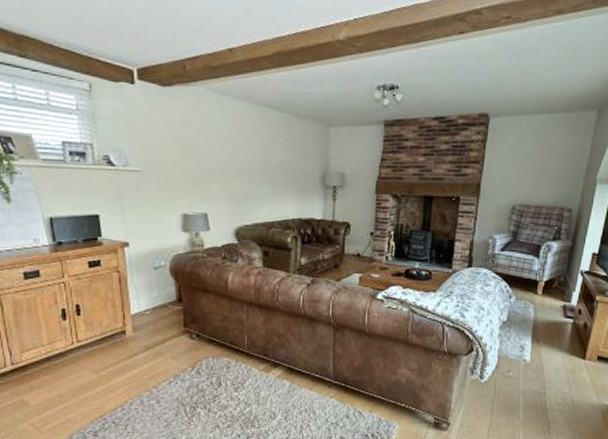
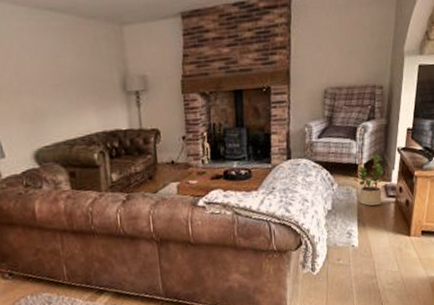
potted plant: none [532,274,564,324] -> present [353,154,384,206]

